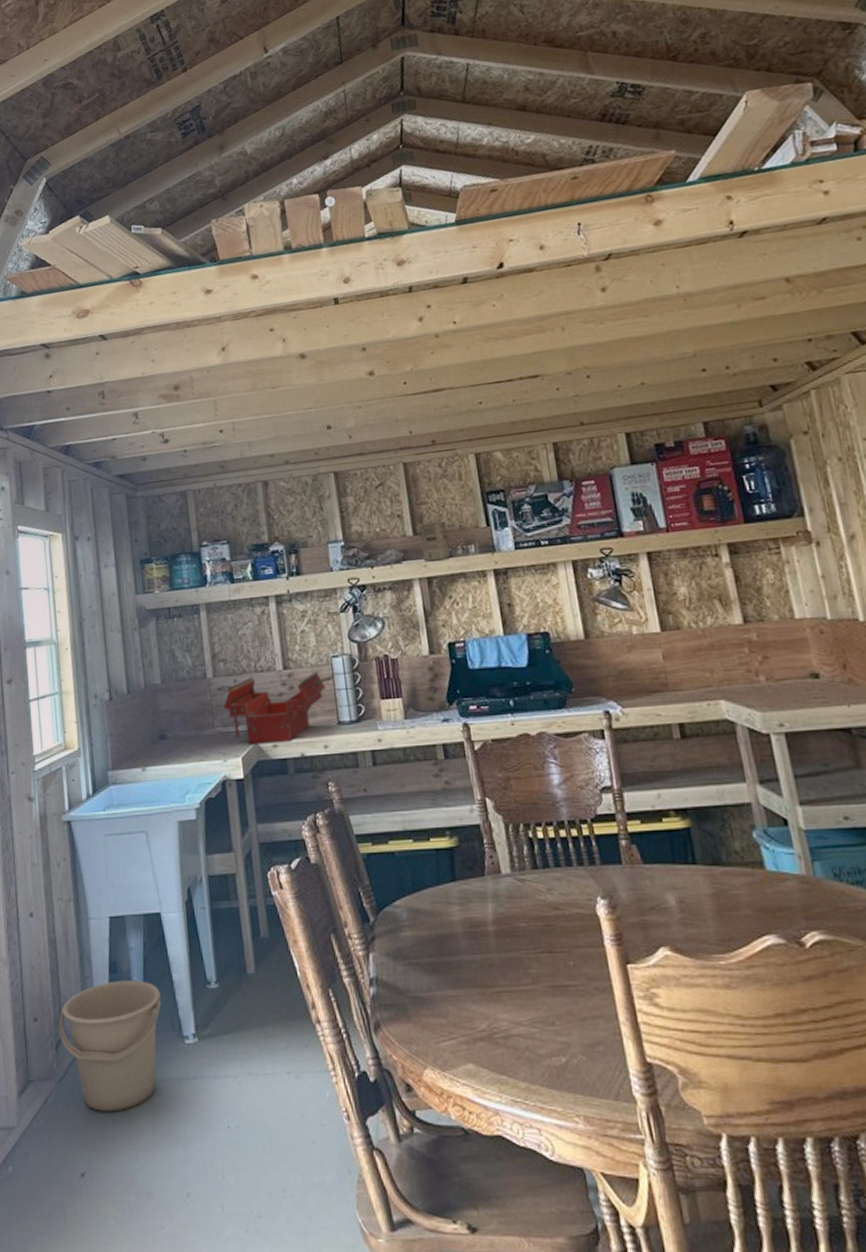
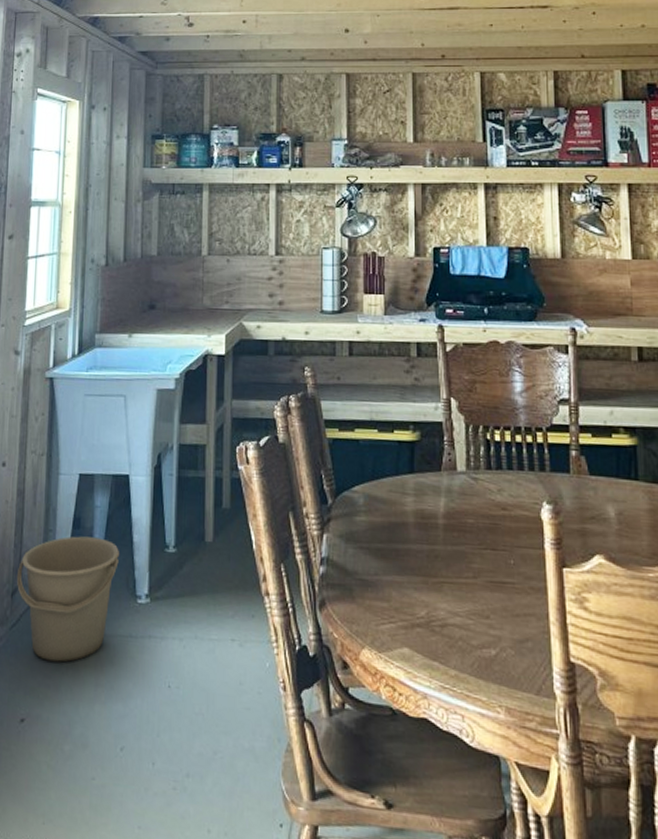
toolbox: present [216,671,334,745] -> none [209,259,322,325]
paint can: present [419,520,451,562] -> none [420,132,446,169]

